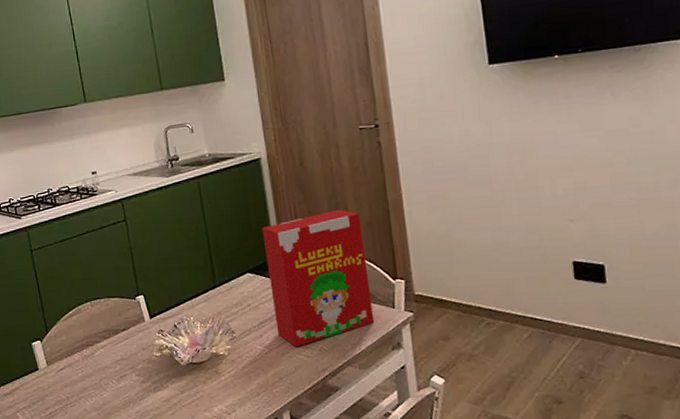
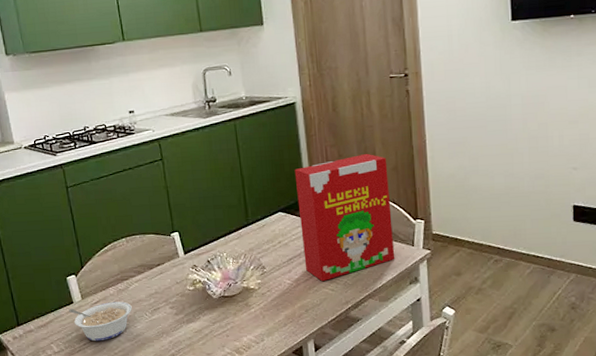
legume: none [33,368,98,411] -> present [68,301,132,342]

